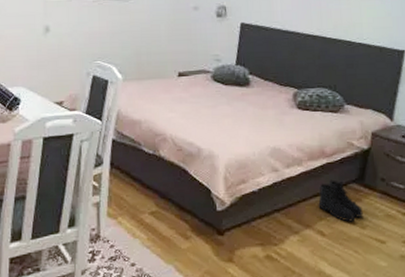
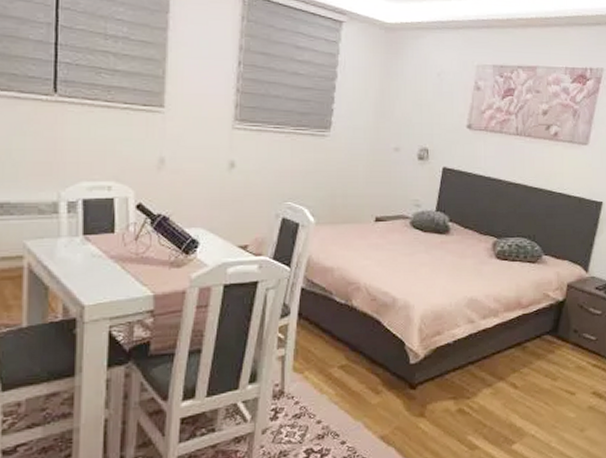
boots: present [318,180,363,222] -> none [512,331,555,374]

